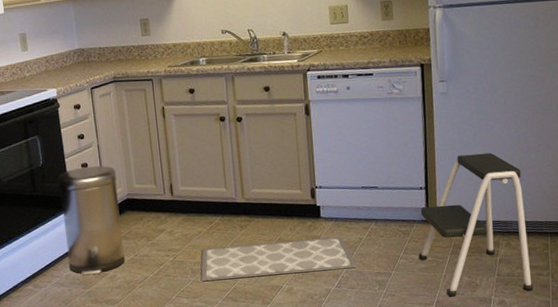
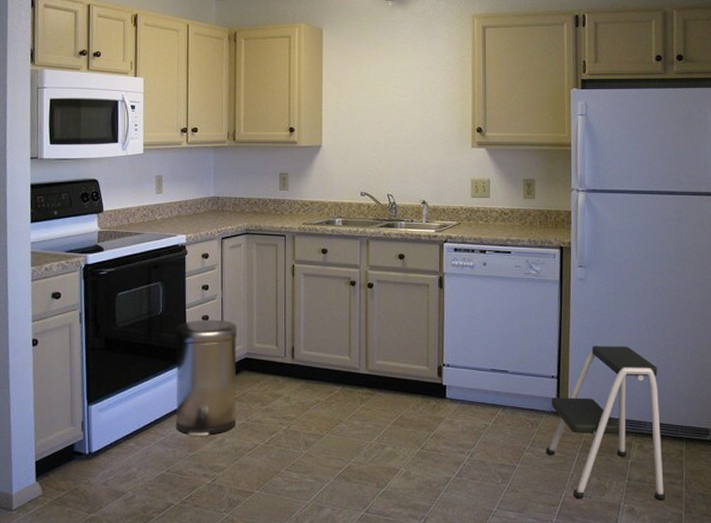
bath mat: present [200,236,357,281] -> none [313,419,480,457]

